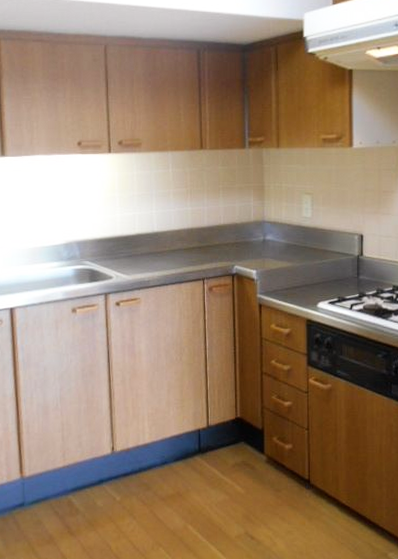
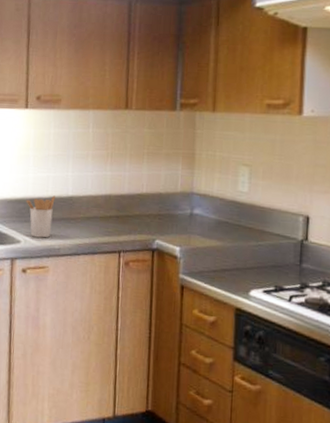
utensil holder: none [115,232,142,272] -> present [26,195,55,238]

